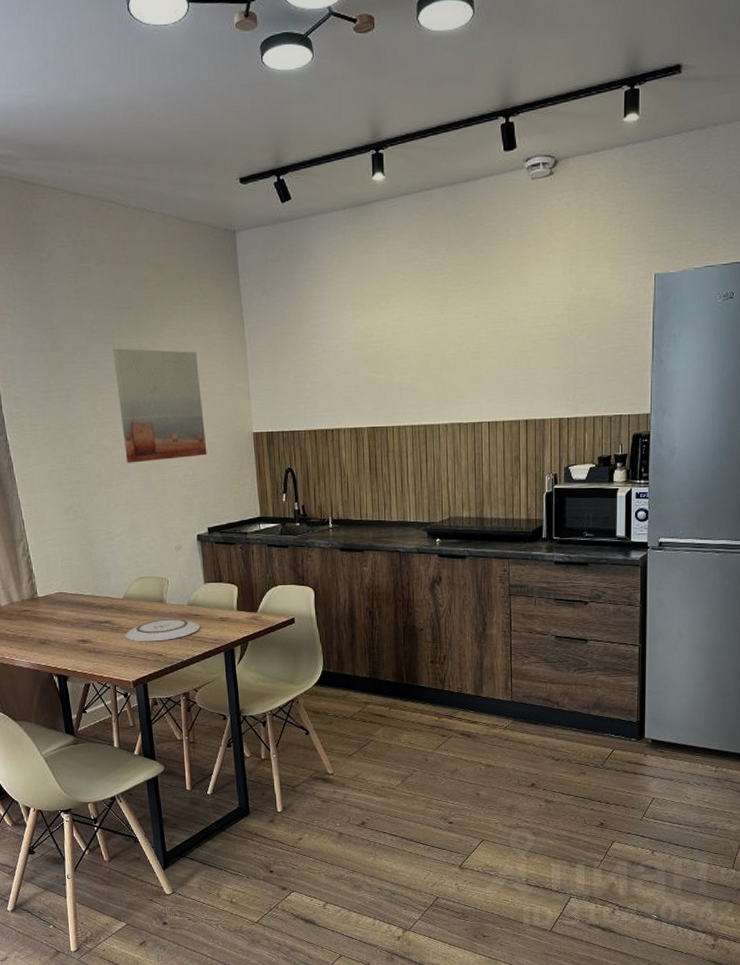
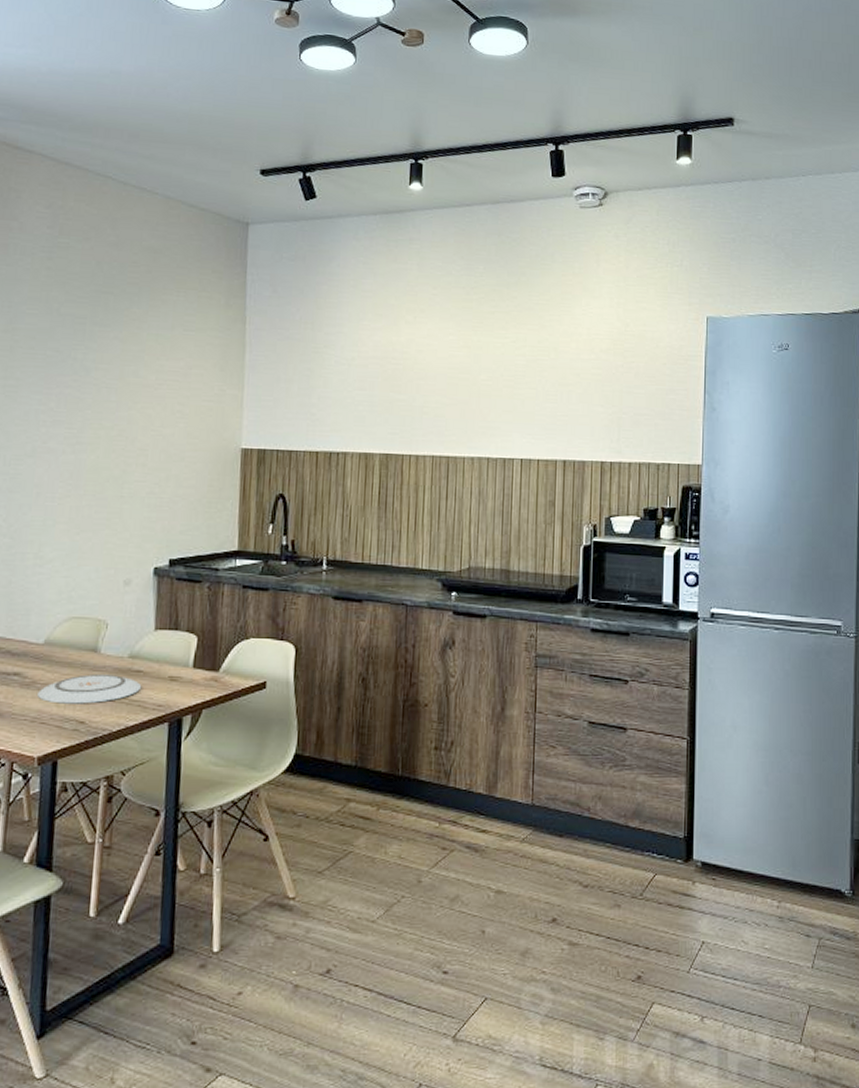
wall art: present [112,348,207,463] -> none [77,336,185,473]

